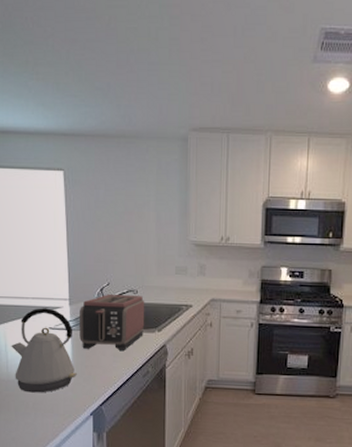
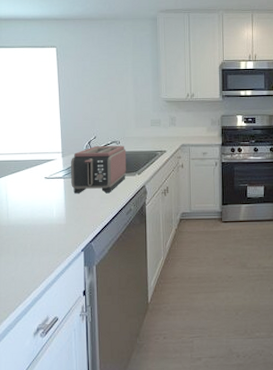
kettle: present [11,308,77,393] -> none [11,161,69,235]

